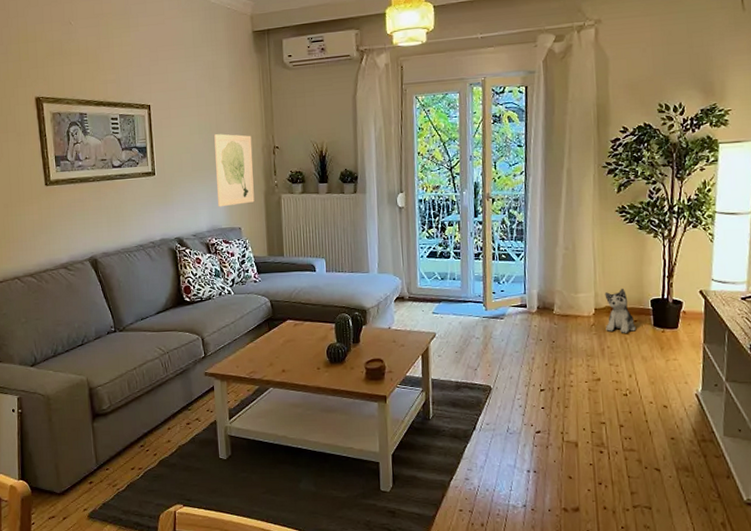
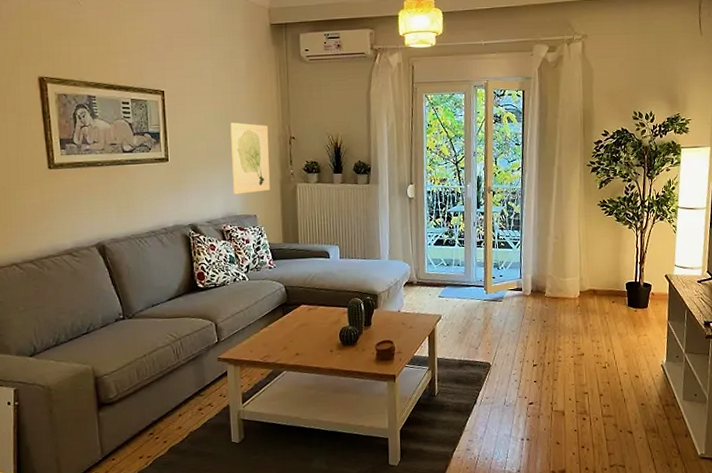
plush toy: present [604,289,636,333] -> none [588,274,613,313]

